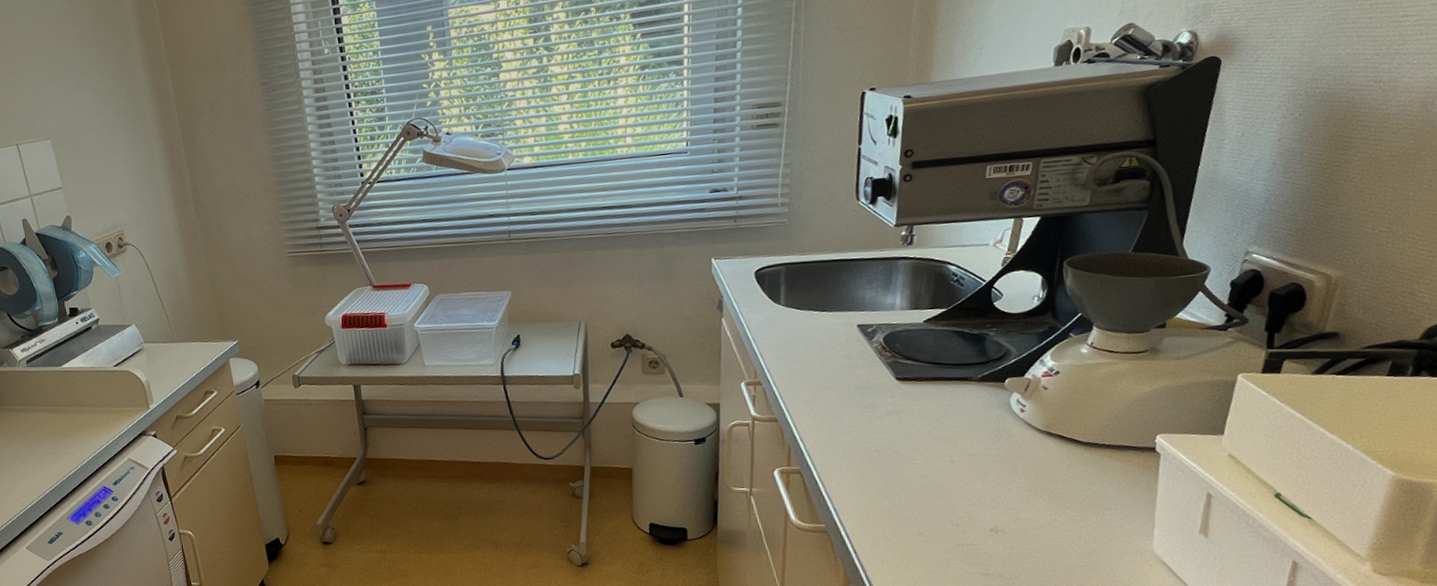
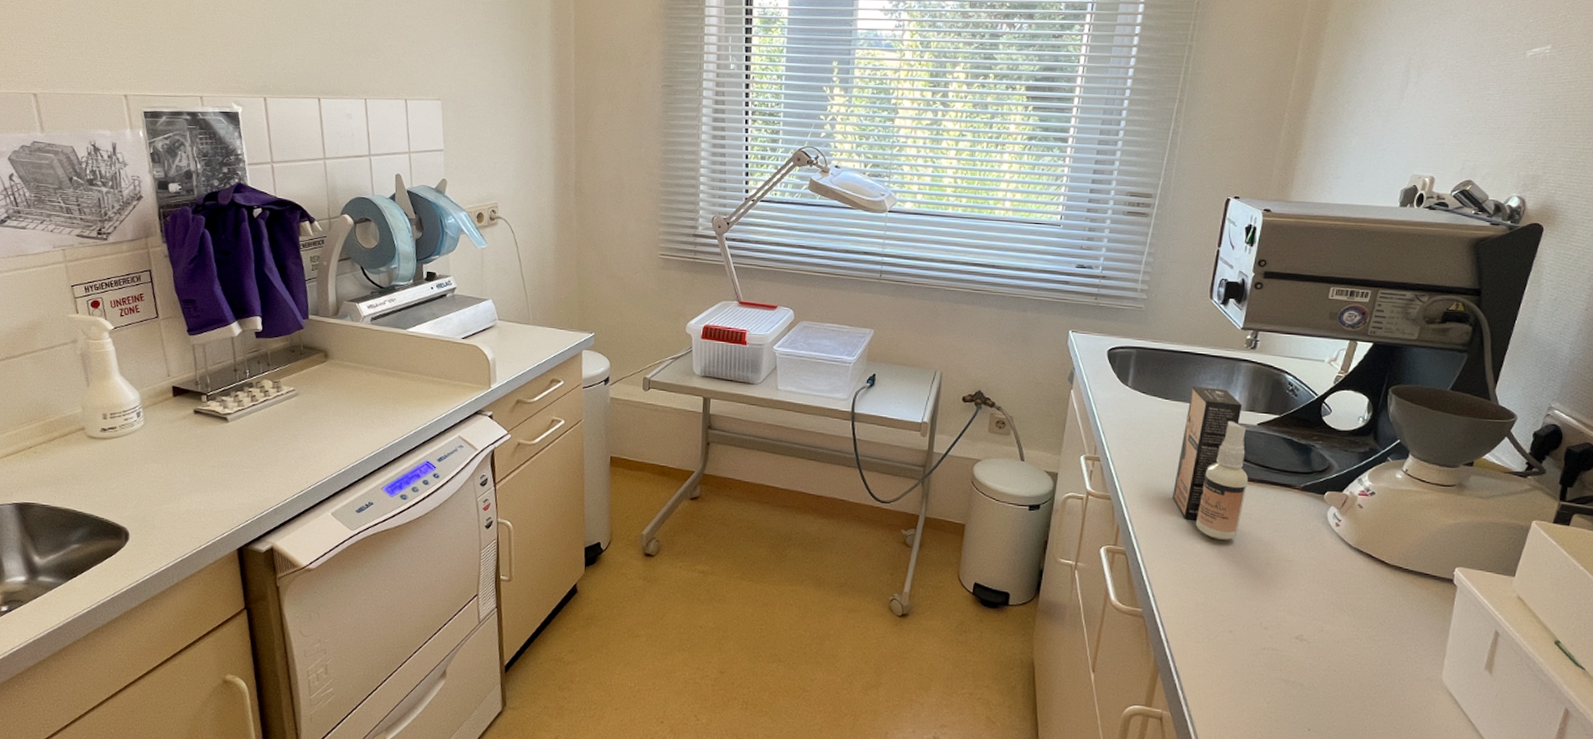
spray bottle: none [841,291,921,444] -> present [1172,386,1248,540]

